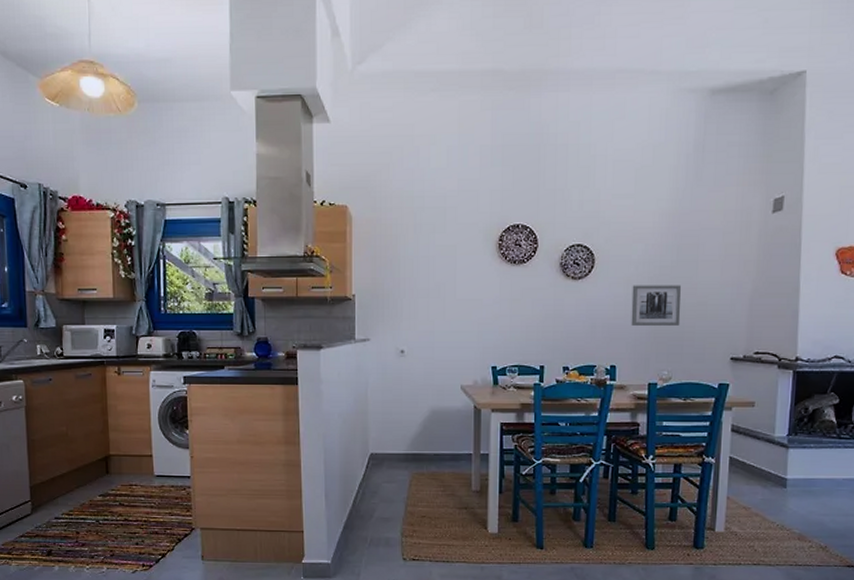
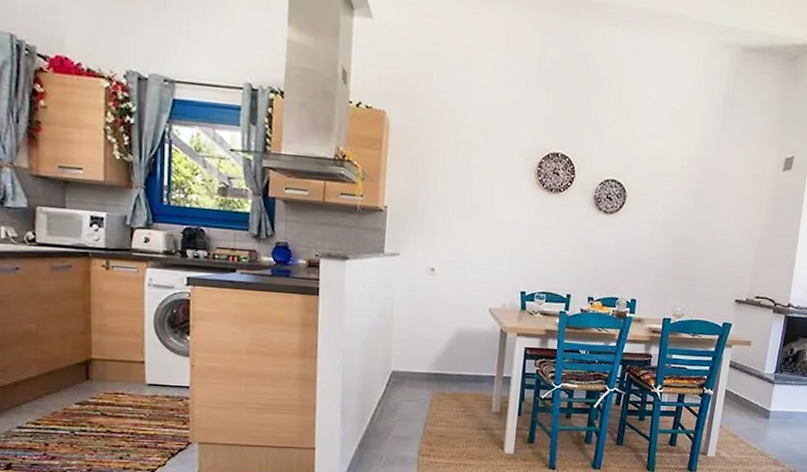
wall art: present [631,285,681,326] -> none [653,224,700,266]

